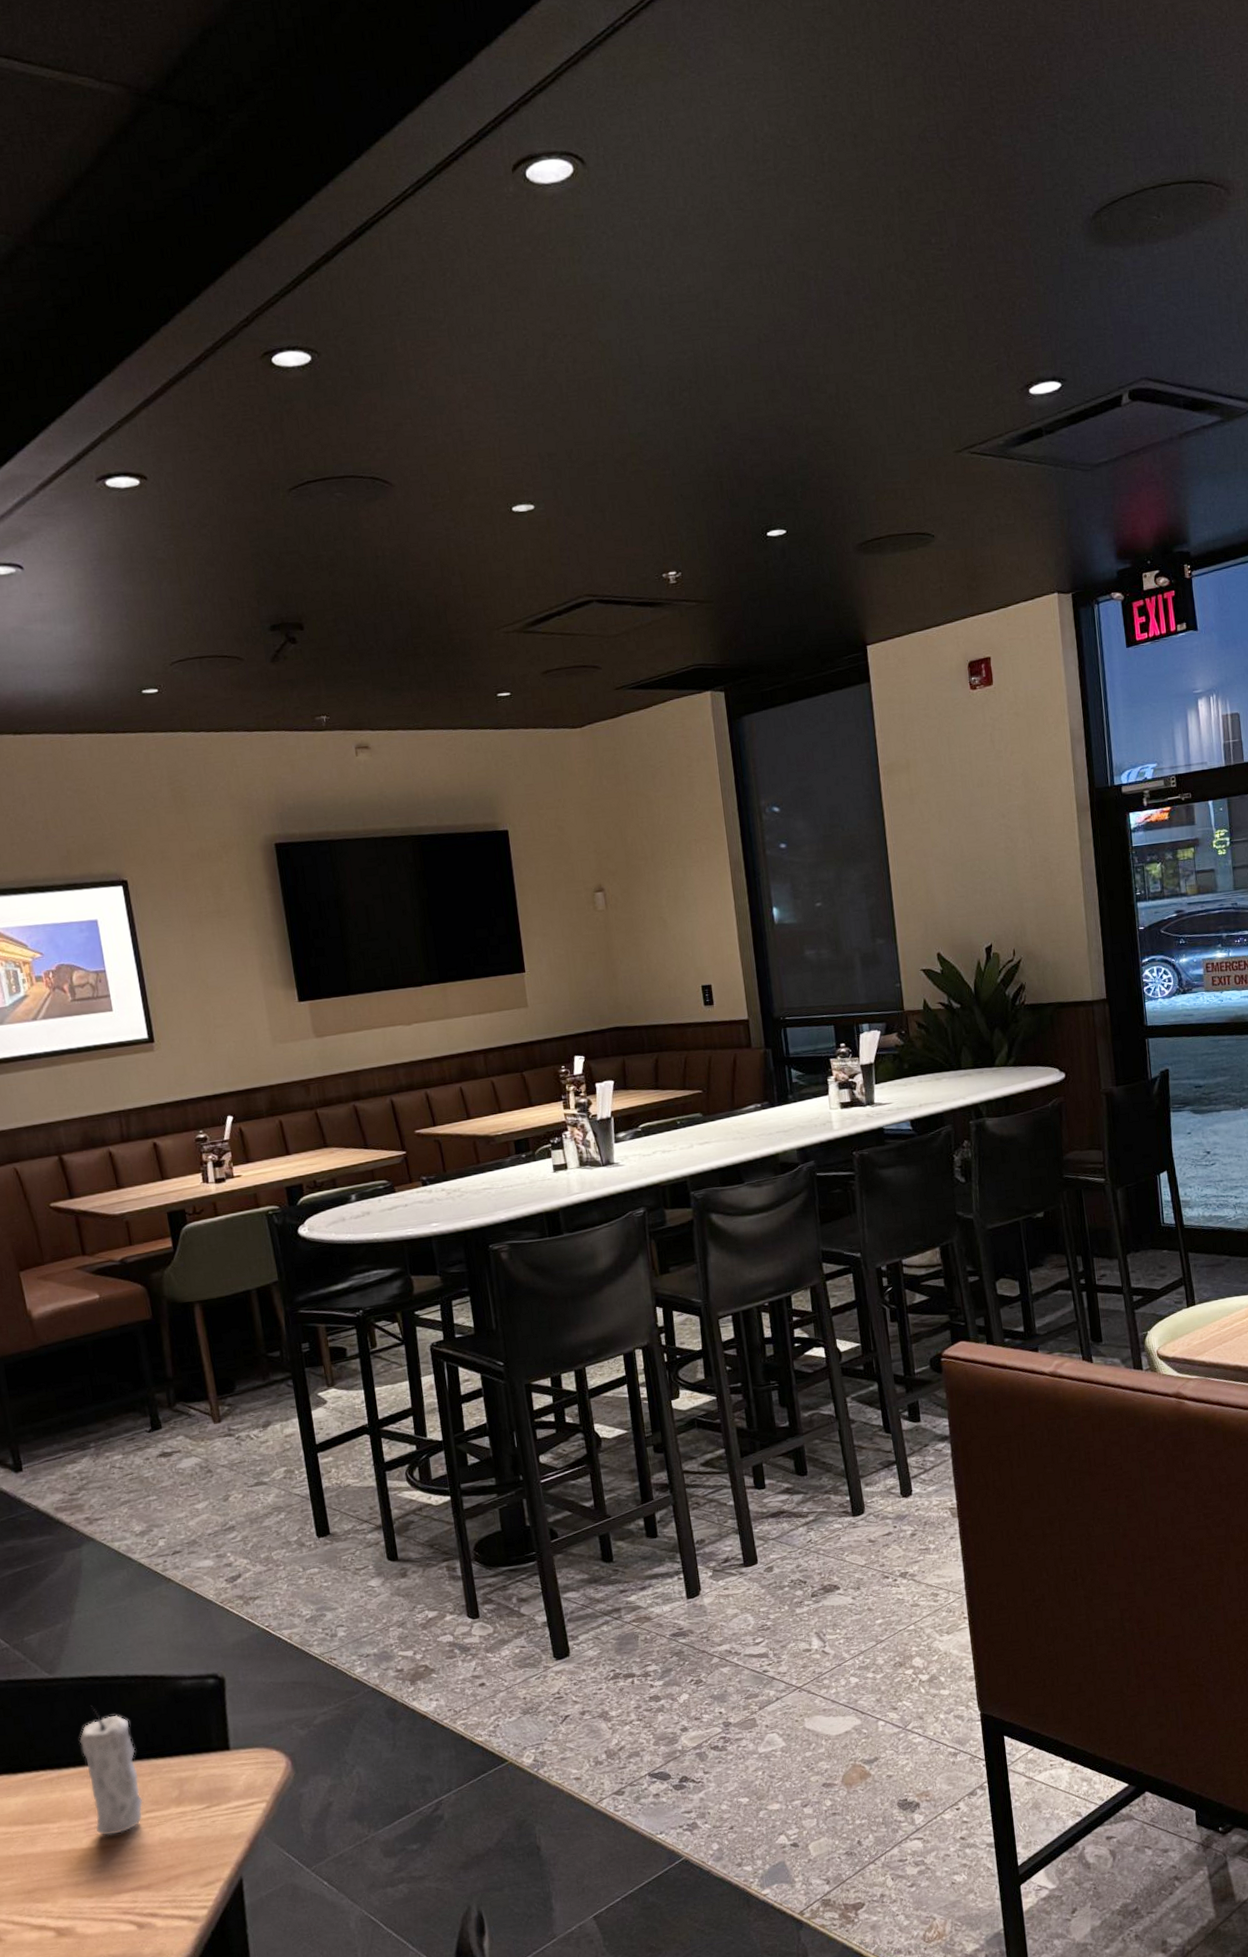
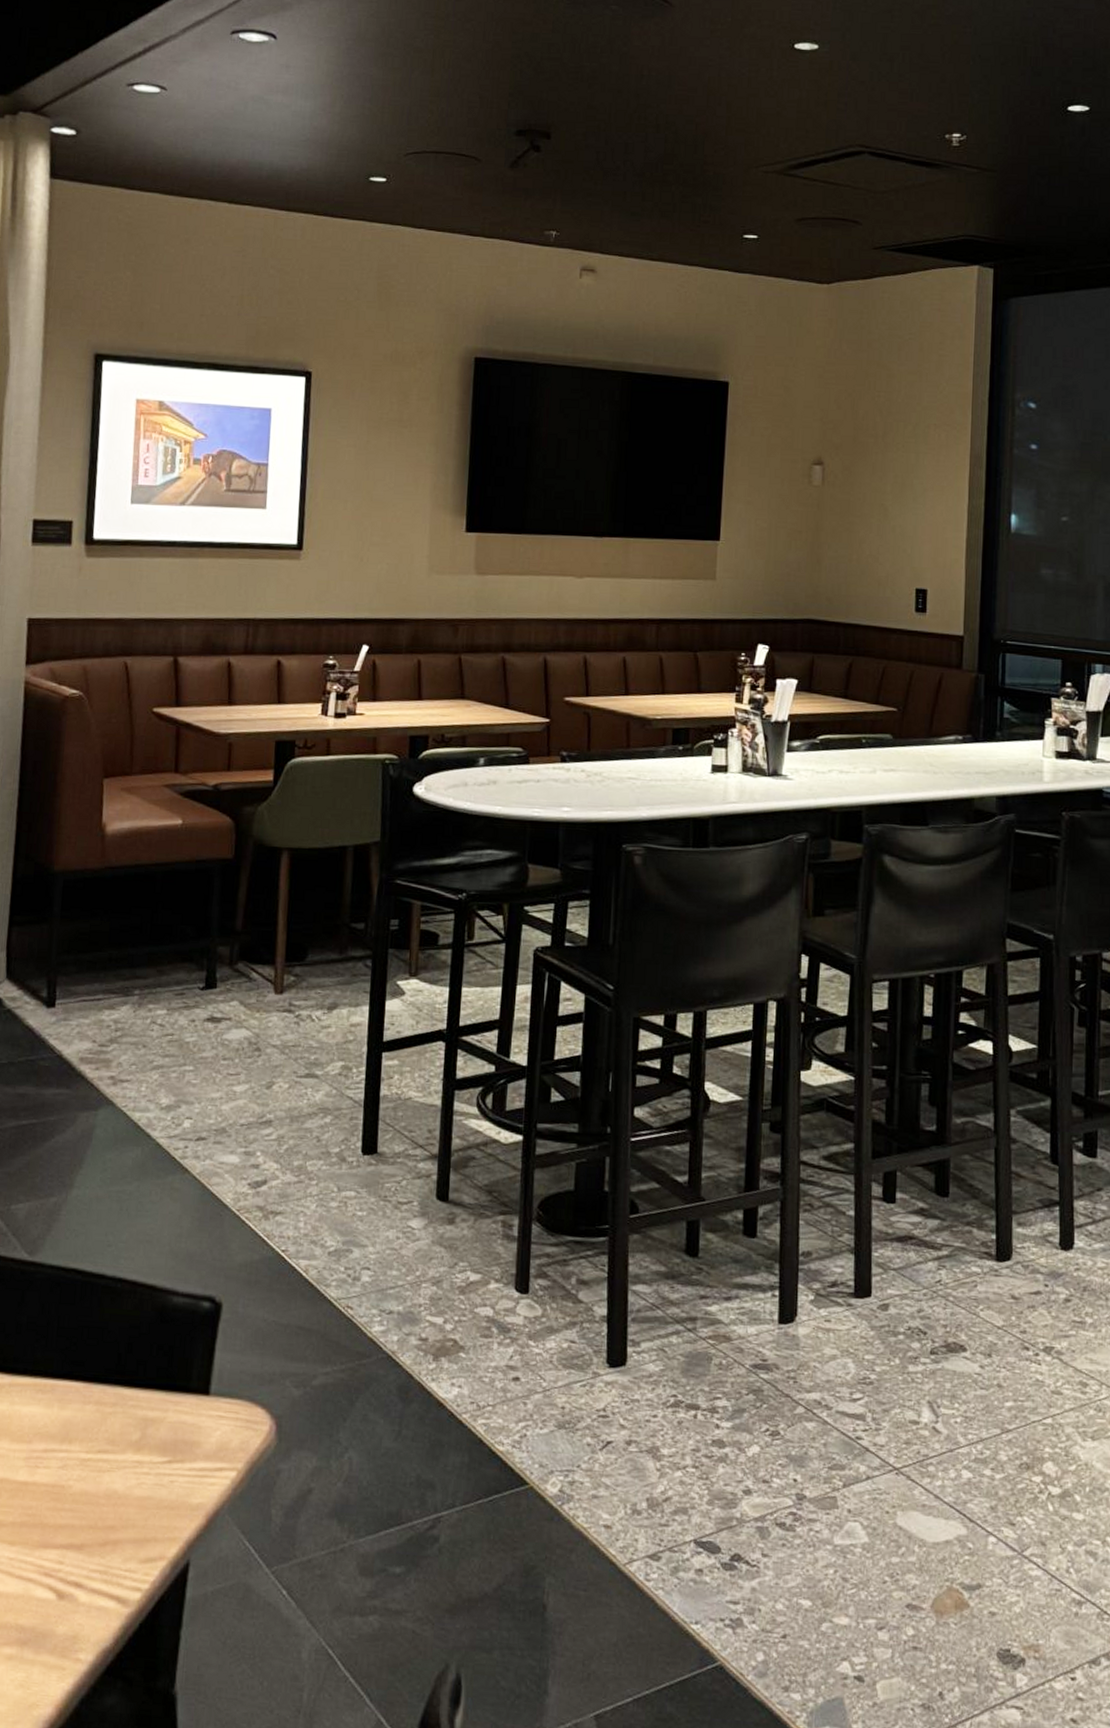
candle: present [79,1705,144,1836] -> none [37,1303,104,1472]

